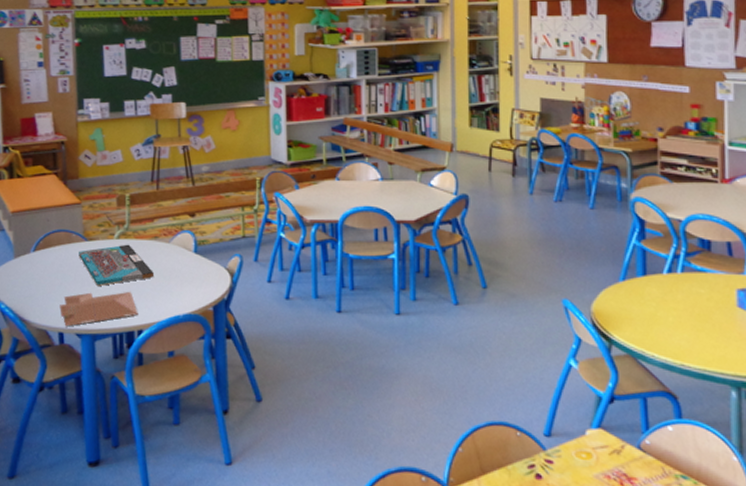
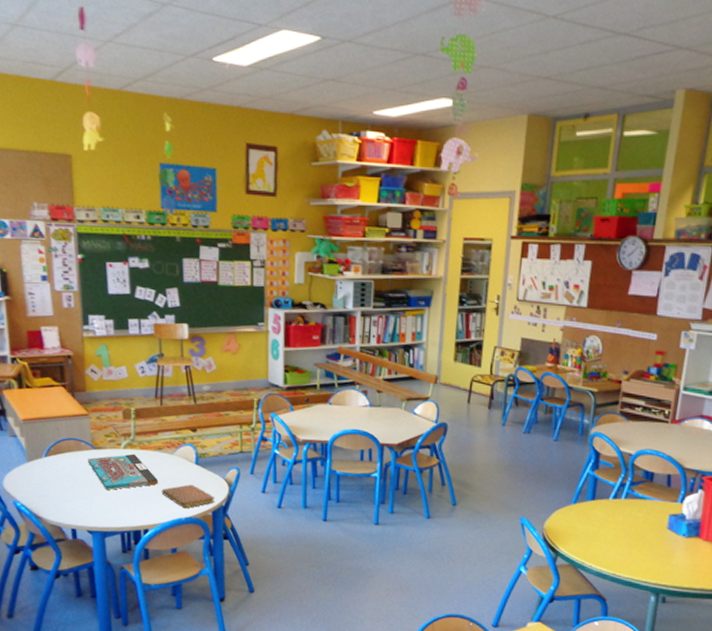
paper sheet: present [59,291,138,327] -> none [72,495,144,524]
notebook: none [157,276,216,304] -> present [161,484,215,509]

